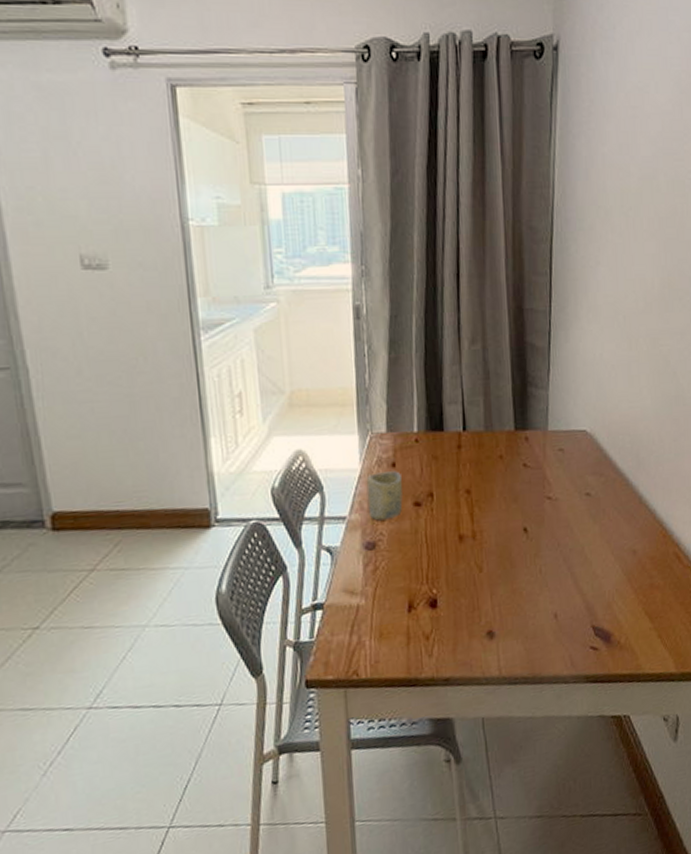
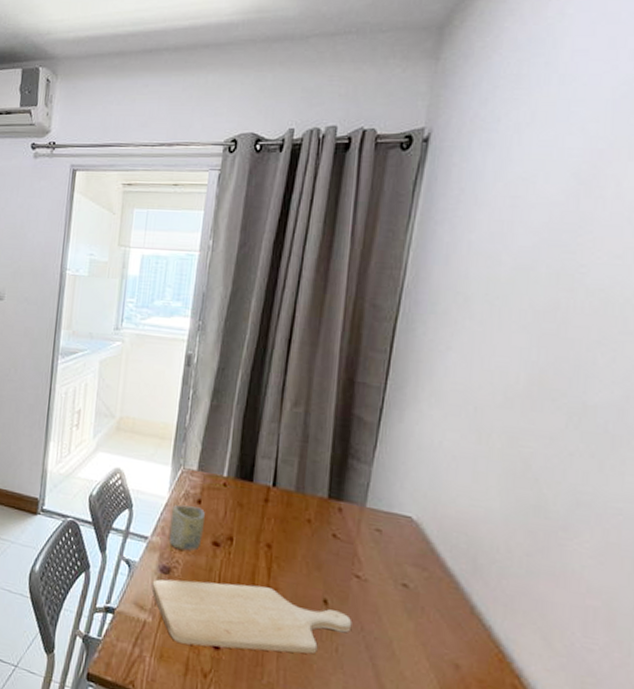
chopping board: none [358,532,550,615] -> present [151,579,352,654]

